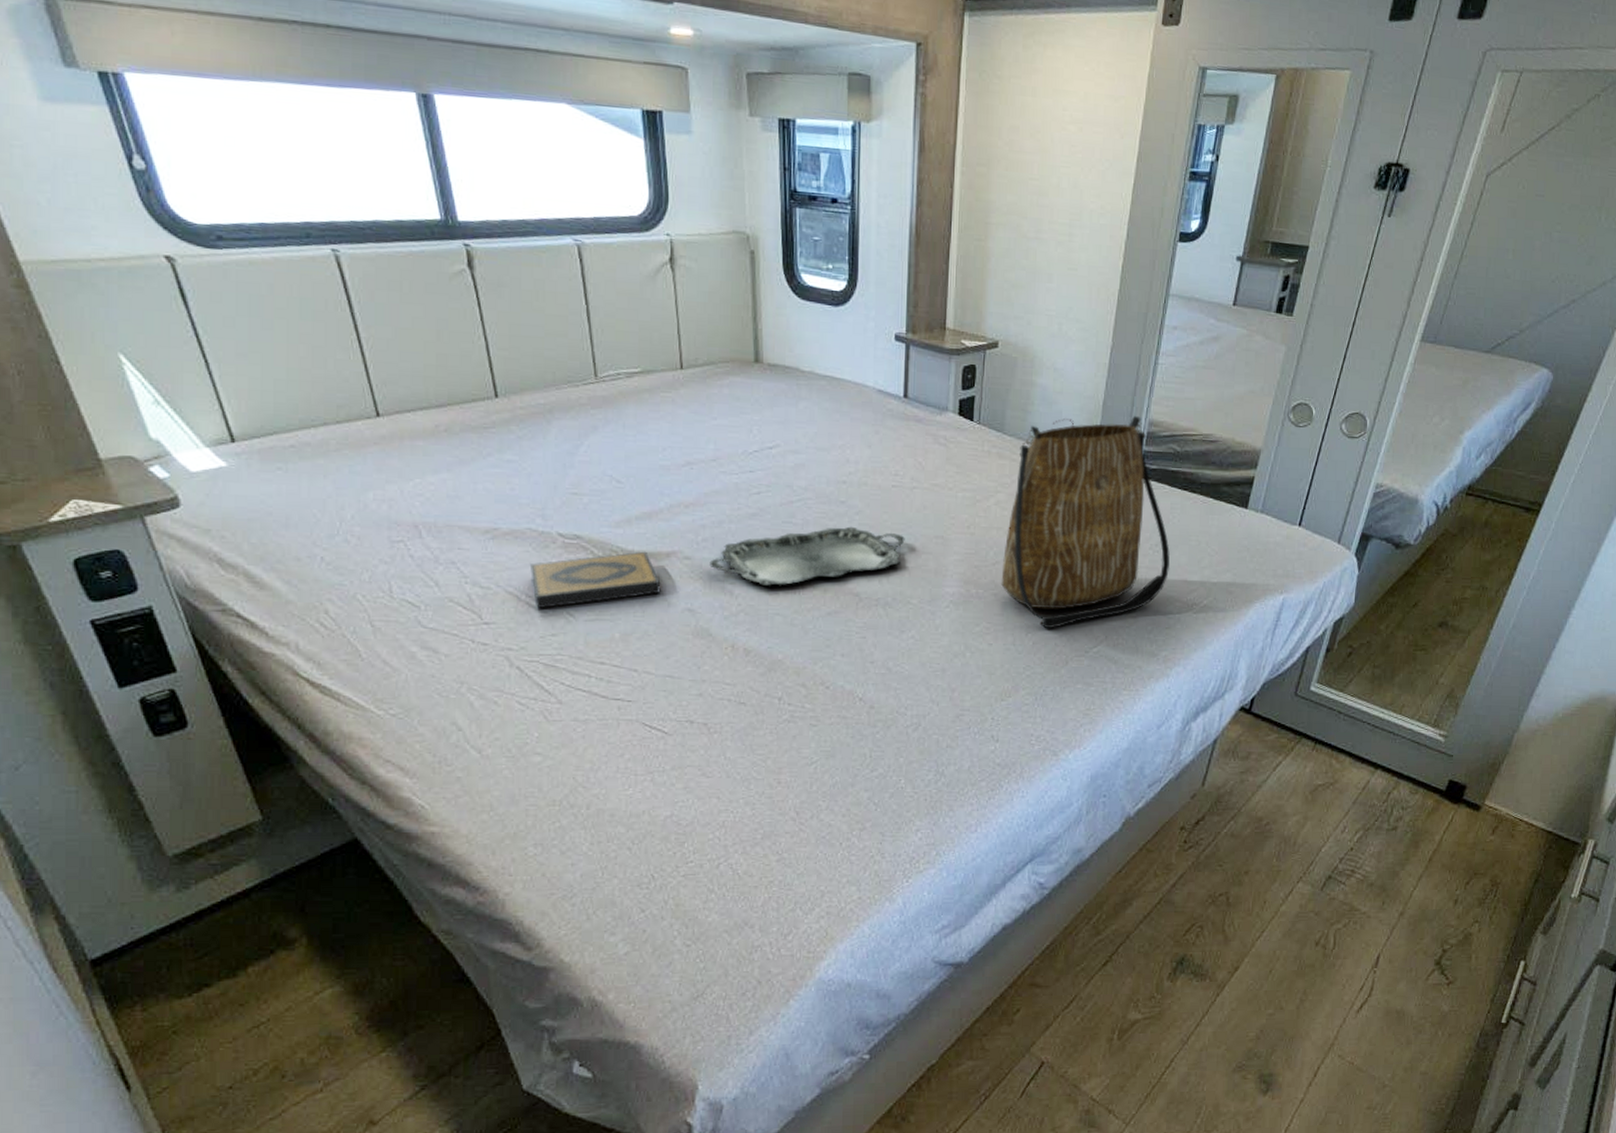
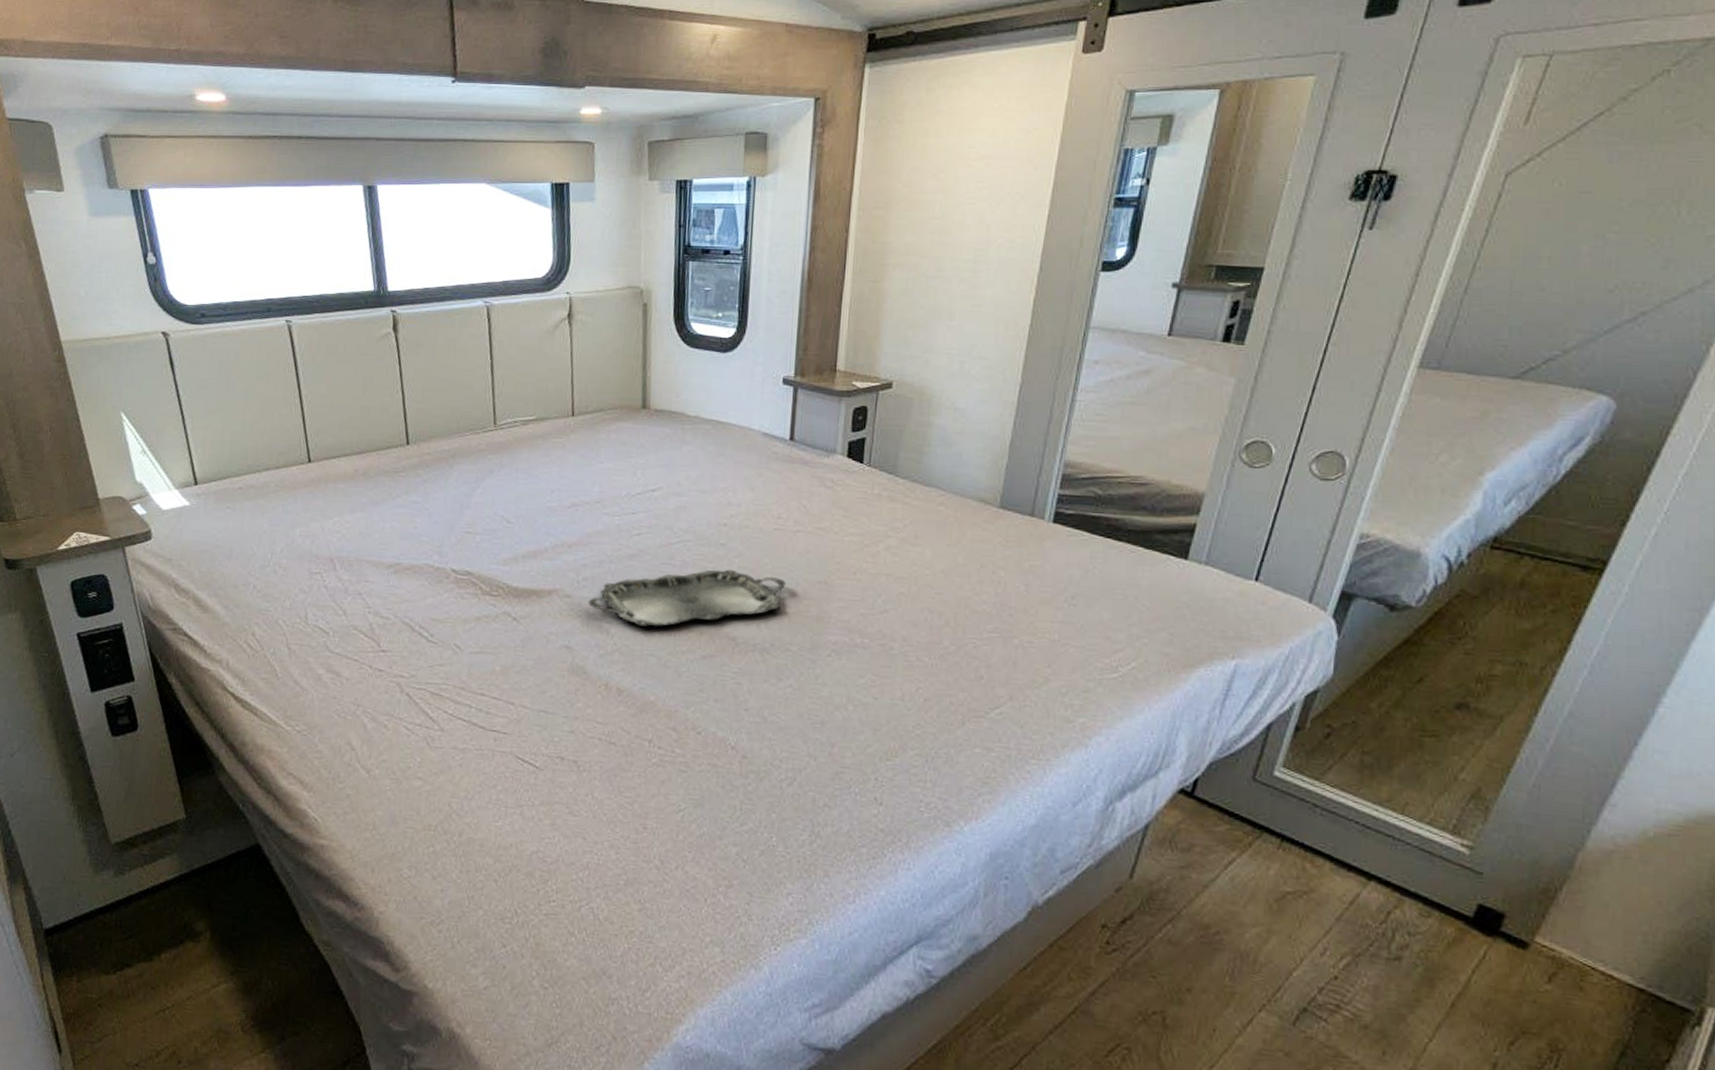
hardback book: present [530,551,661,609] -> none [425,588,541,640]
tote bag: present [1001,416,1170,629] -> none [889,457,1089,685]

